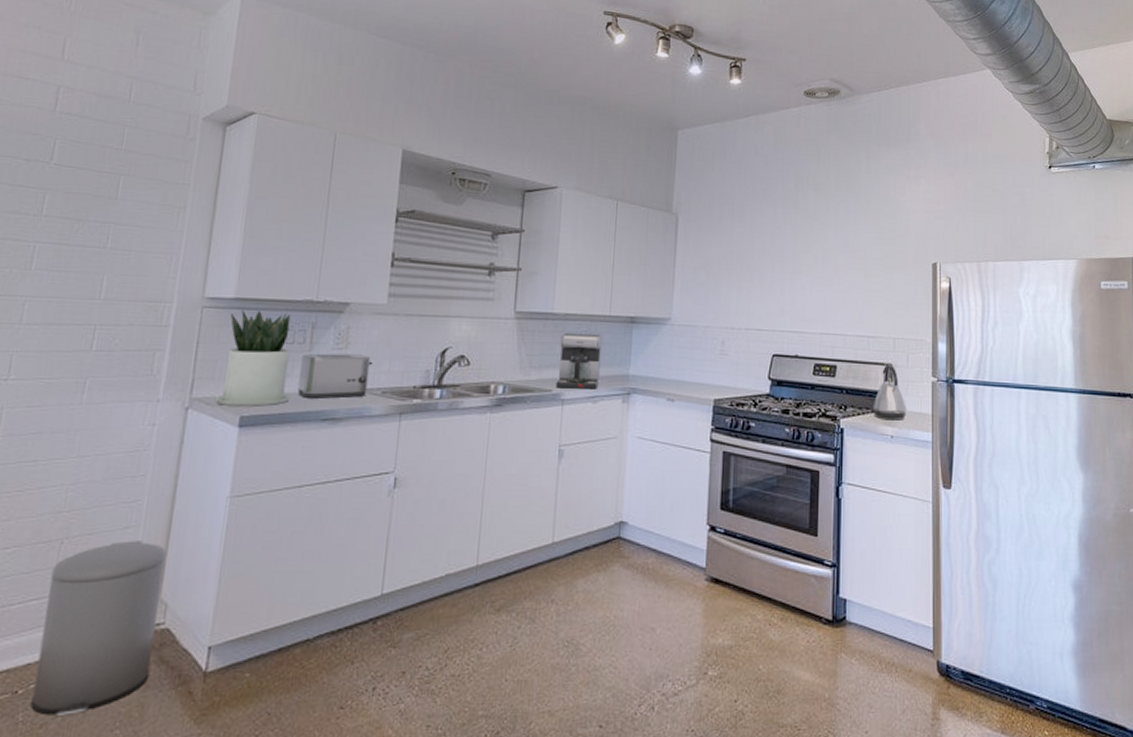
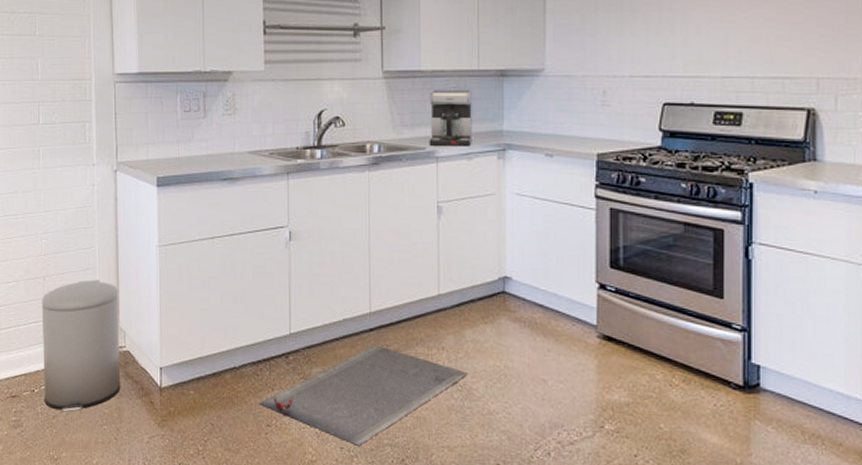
planter: present [214,310,291,408] -> none [135,83,194,170]
toaster: present [298,353,373,400] -> none [198,119,259,162]
door mat: none [333,602,576,721] -> present [259,345,468,446]
kettle: present [872,365,908,421] -> none [790,110,836,174]

